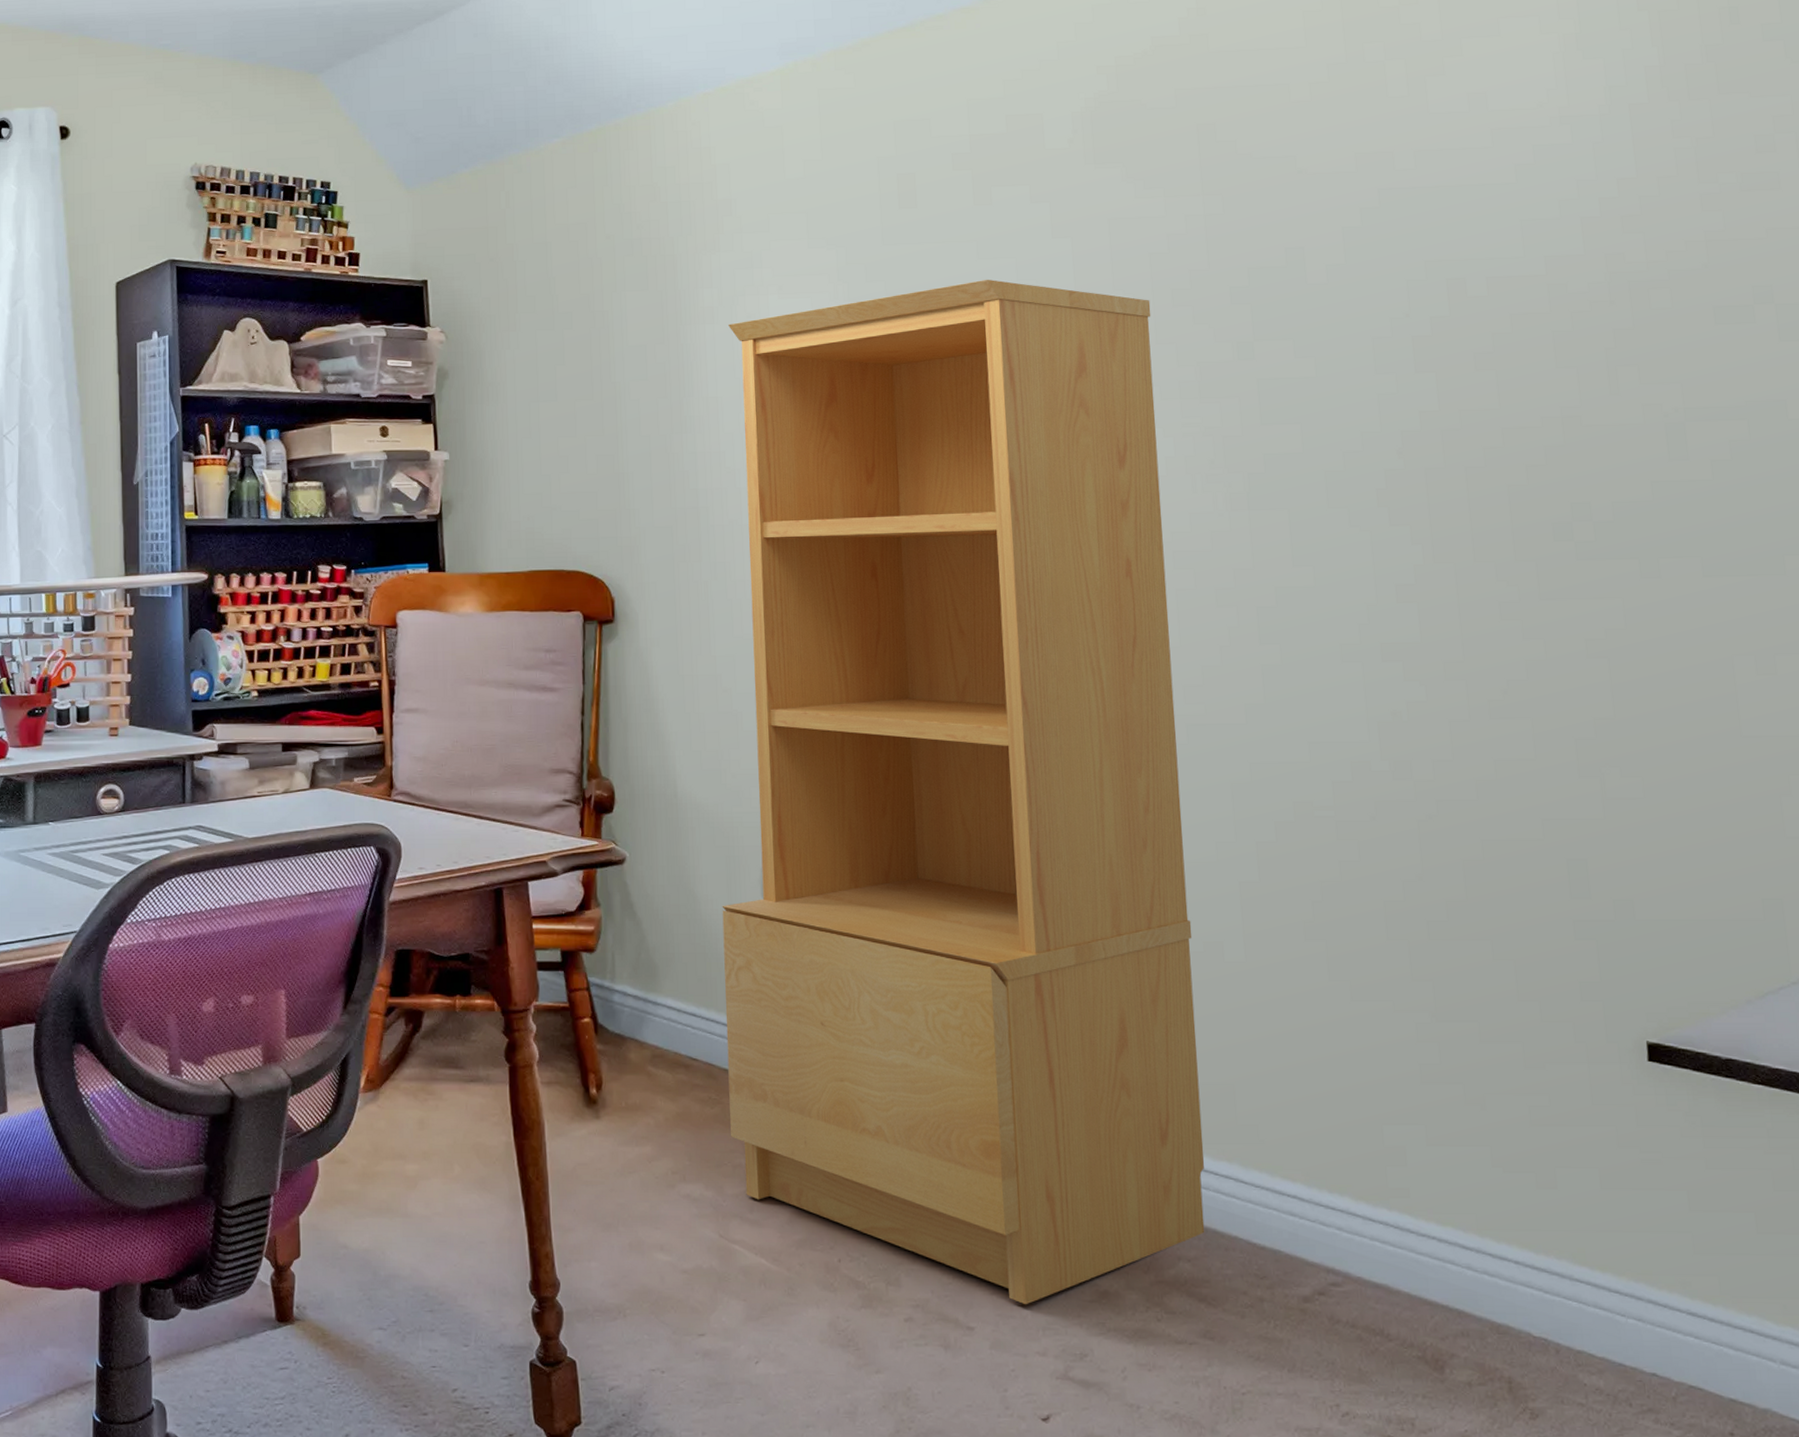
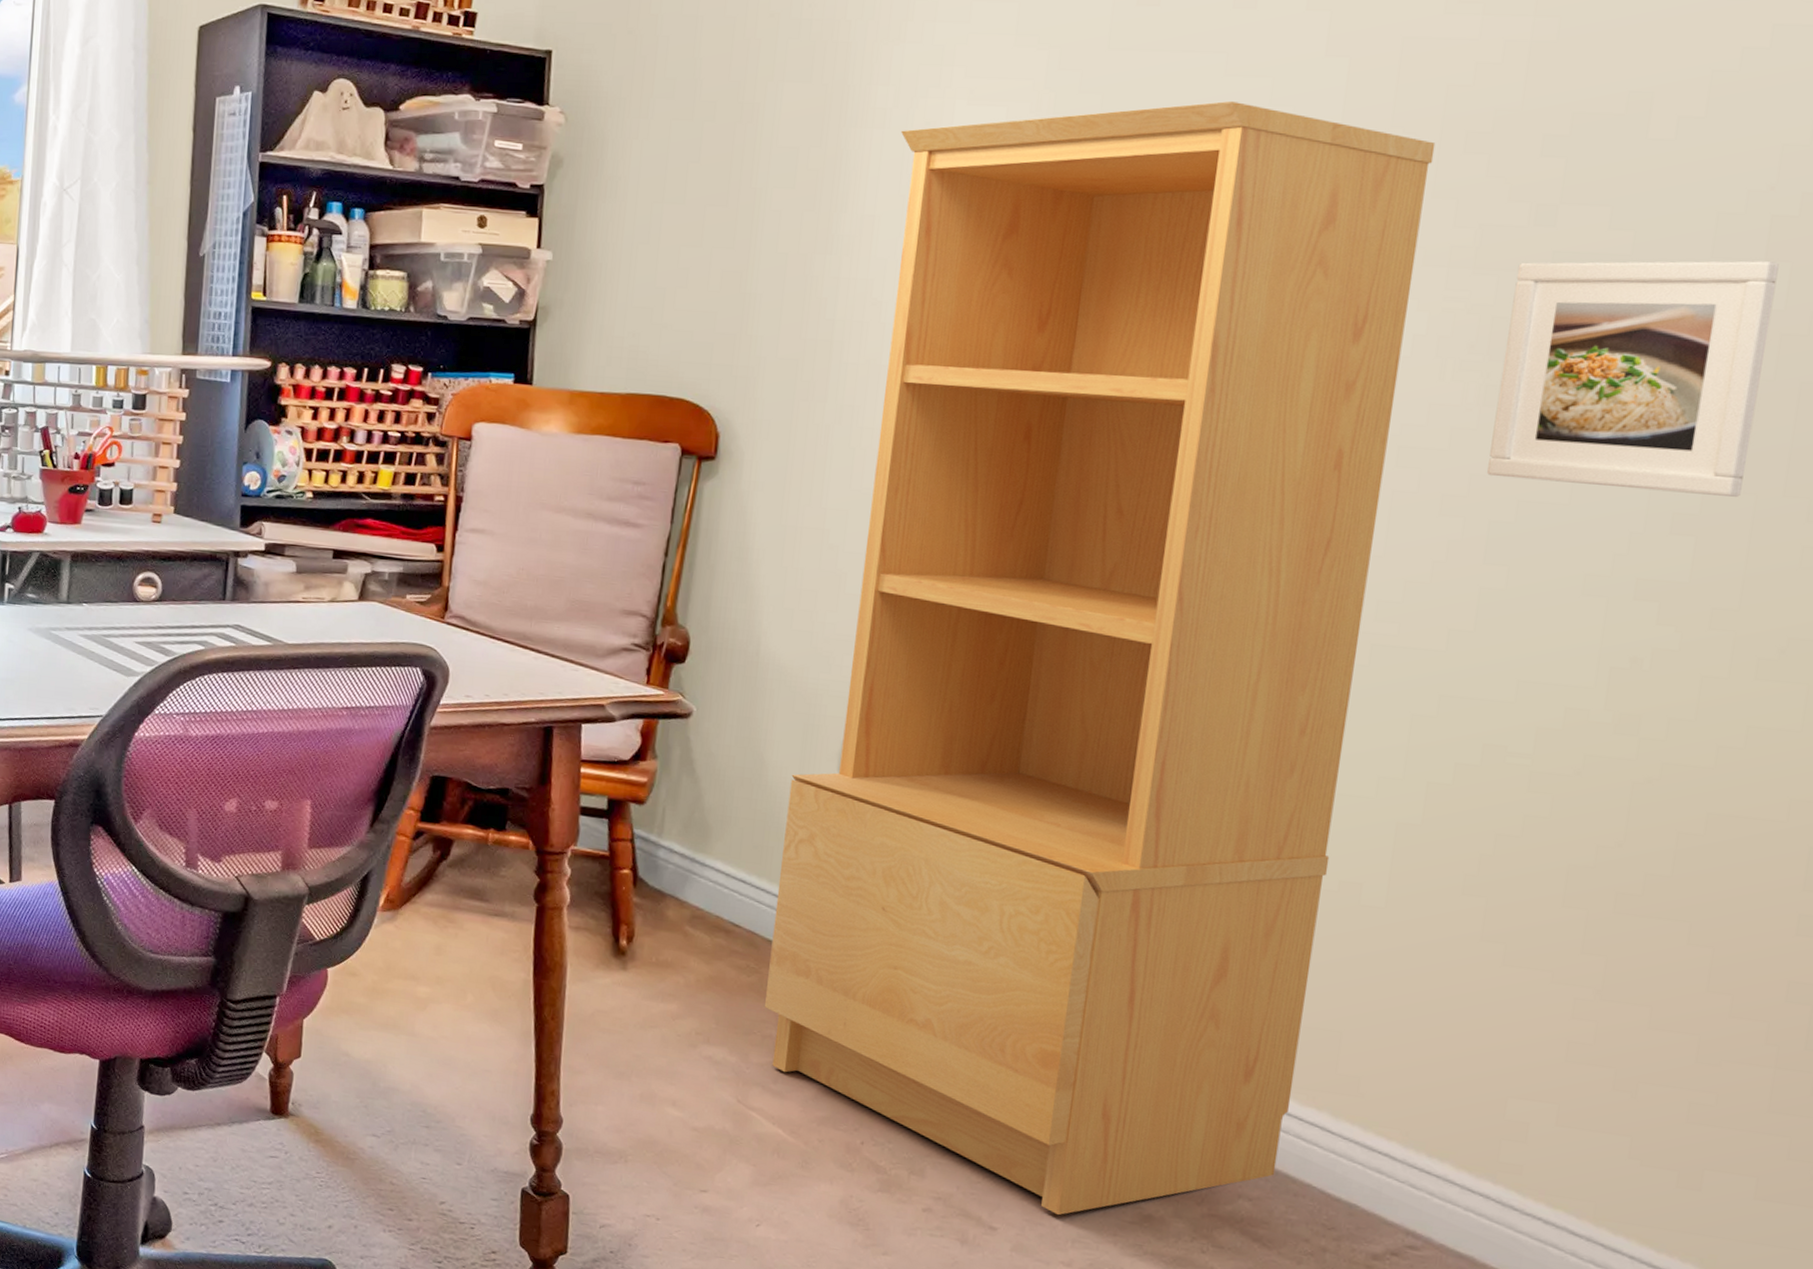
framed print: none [1233,373,1442,569] -> present [1487,260,1779,497]

